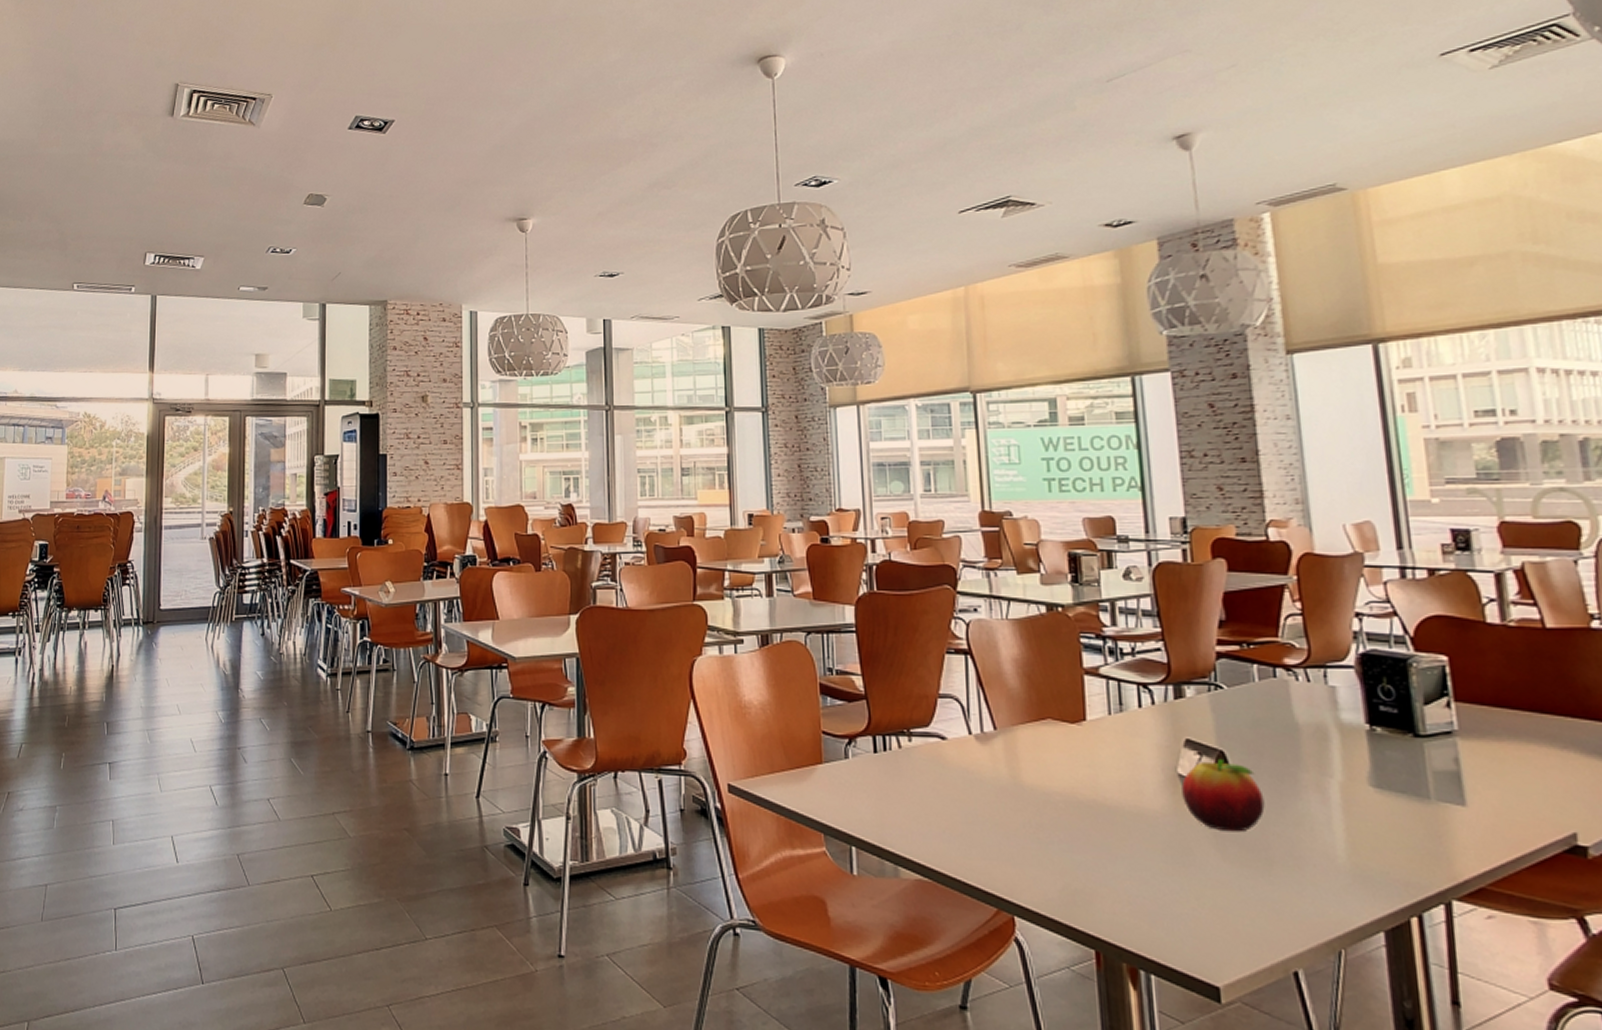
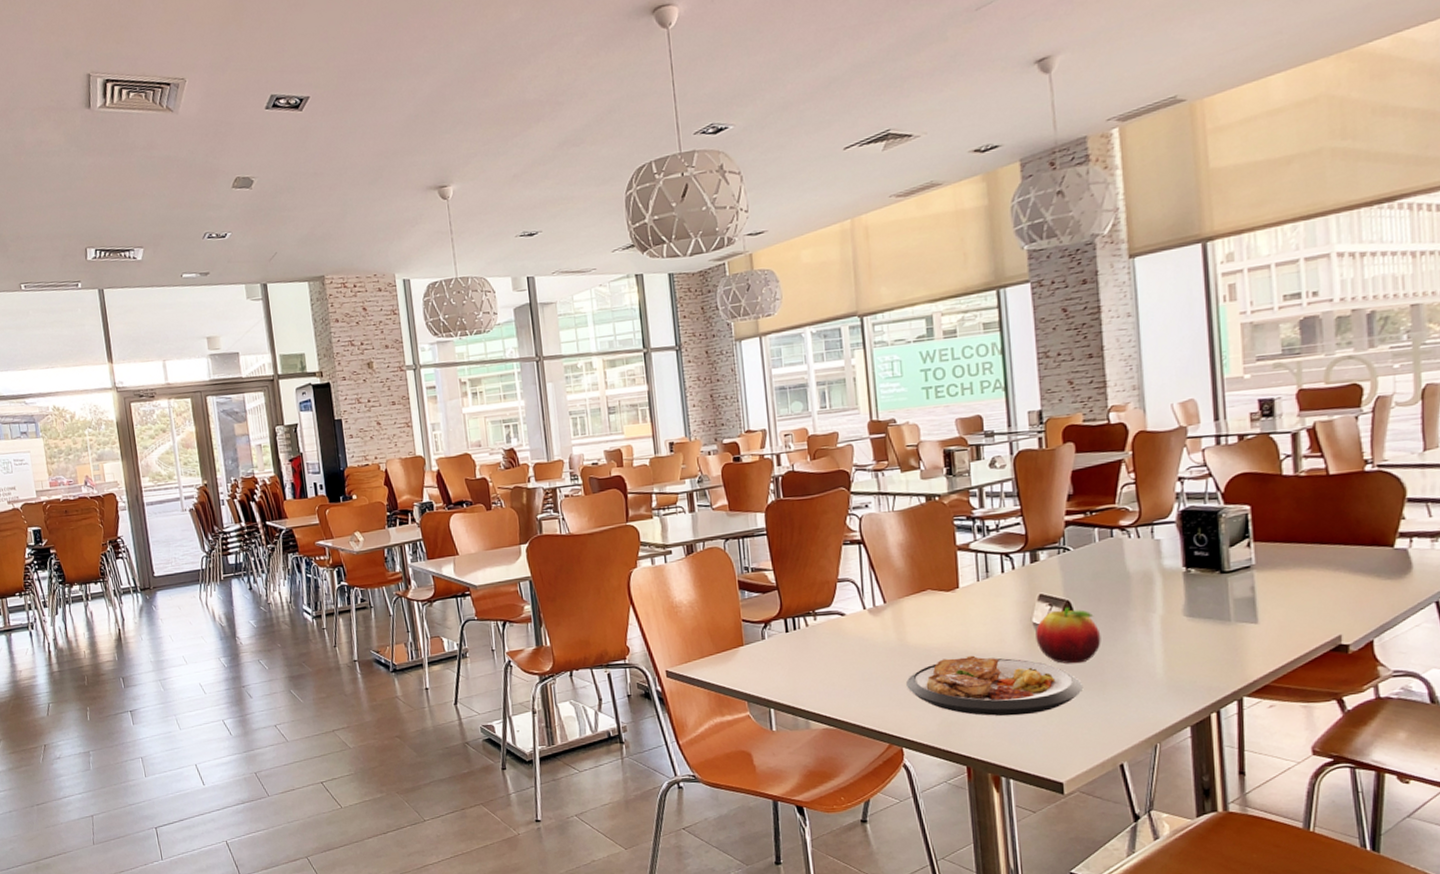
plate: none [1020,807,1244,892] -> present [906,655,1084,716]

